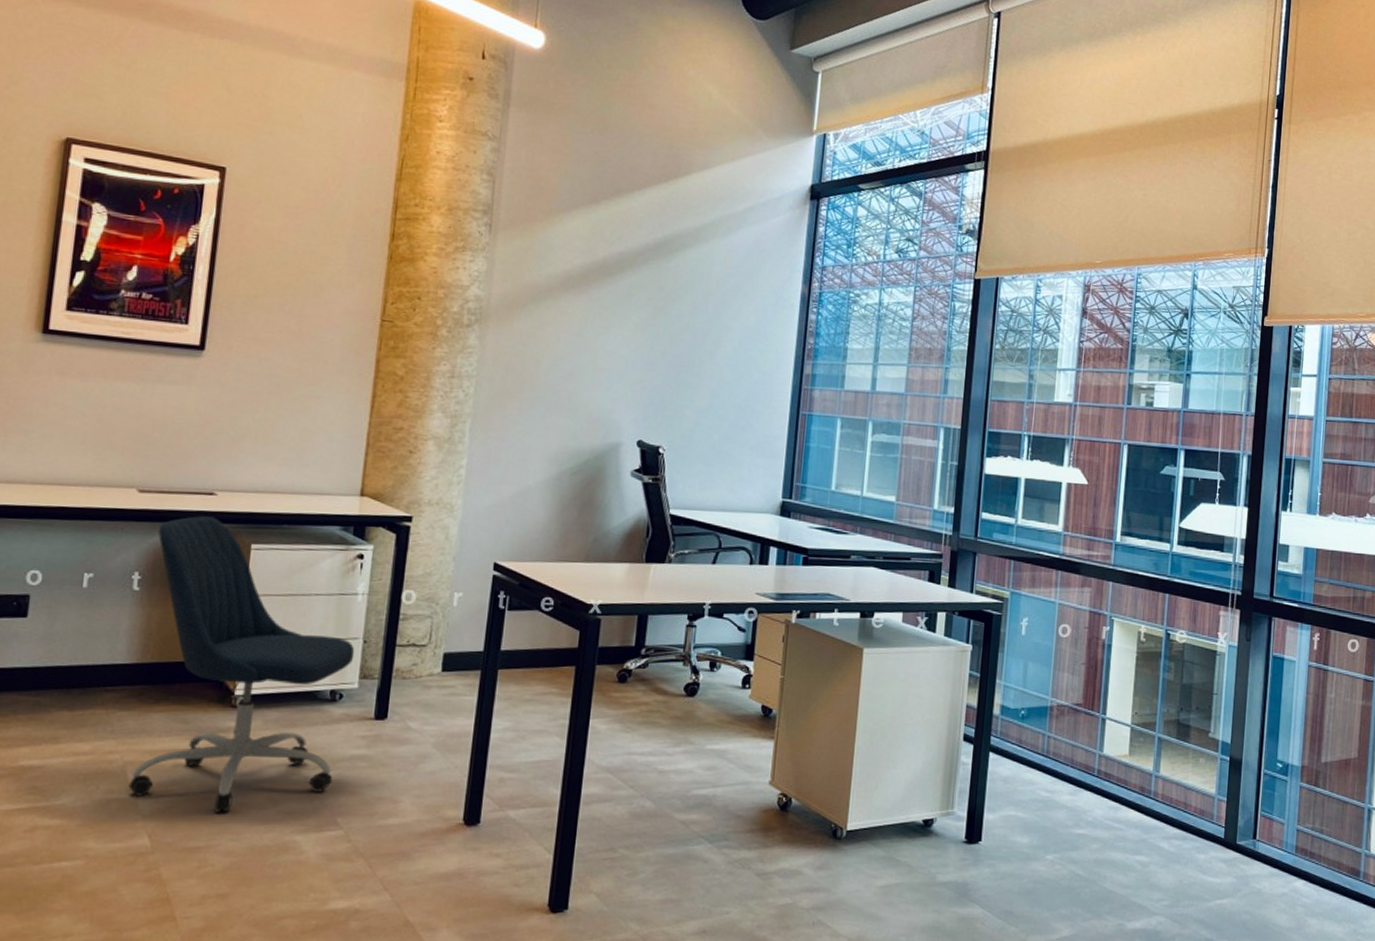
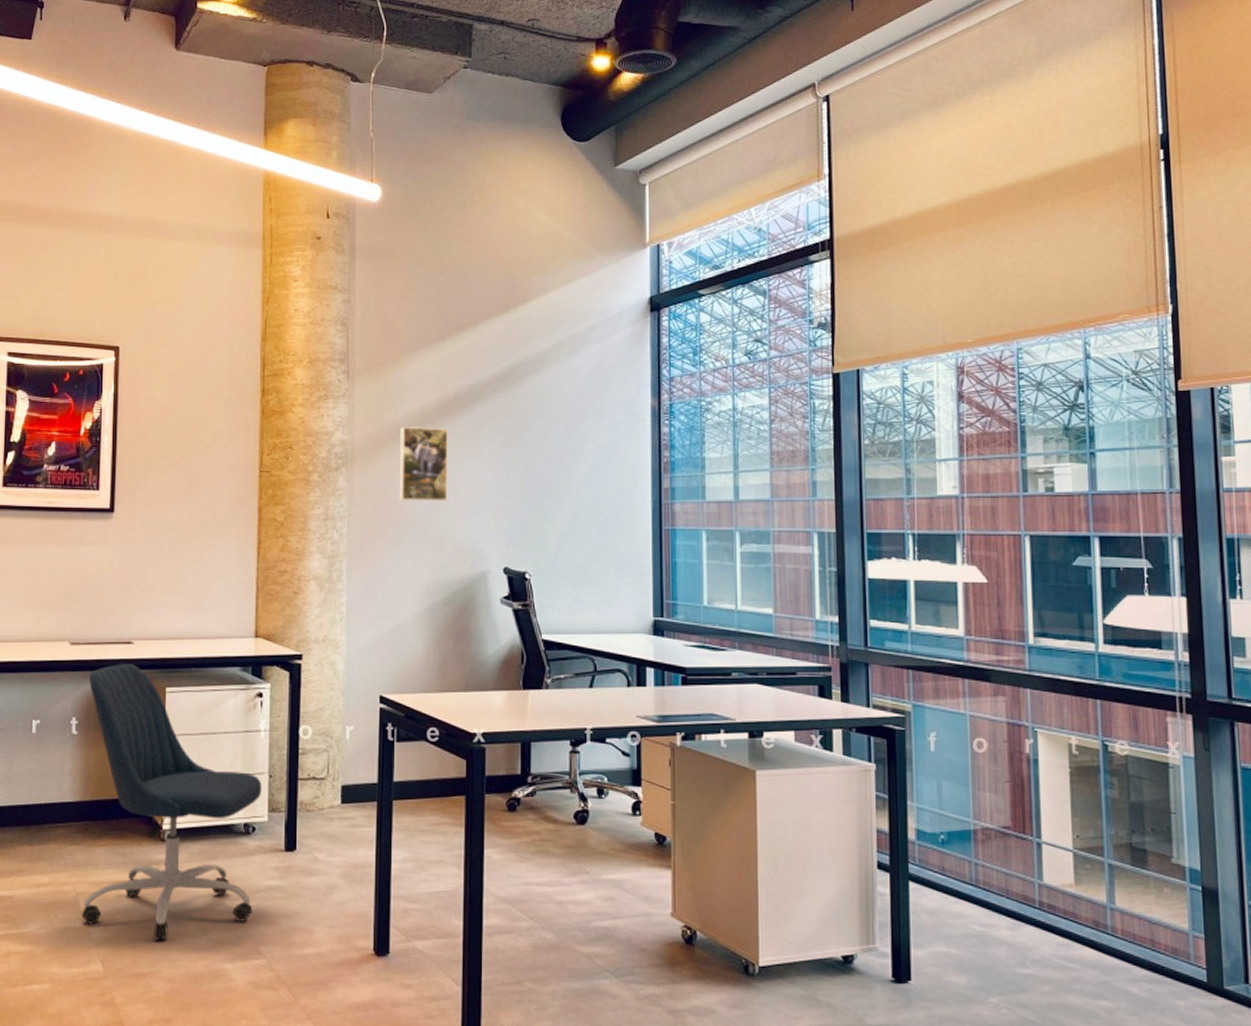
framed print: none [534,288,593,369] -> present [399,427,448,501]

